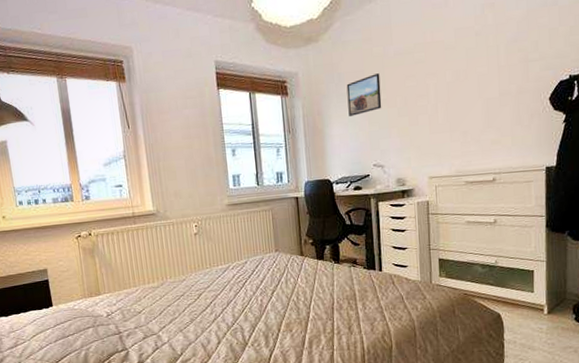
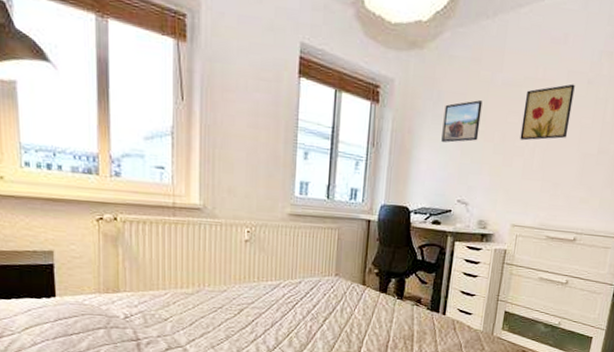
wall art: none [419,39,466,100] -> present [520,84,575,141]

